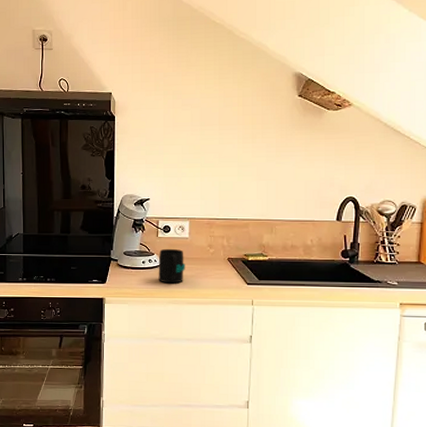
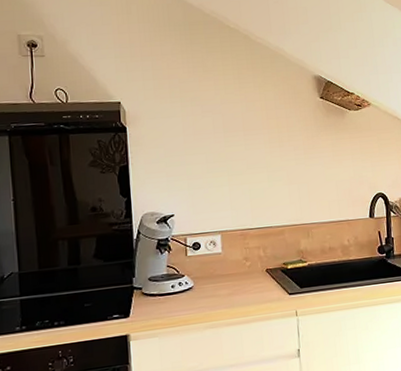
mug: present [158,248,185,284] -> none [190,267,221,307]

